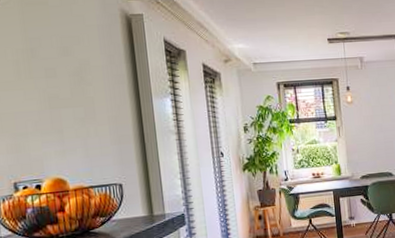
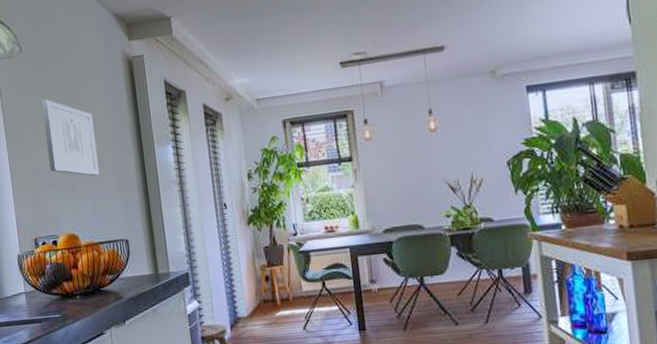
wall art: none [27,46,92,124] -> present [42,99,100,176]

